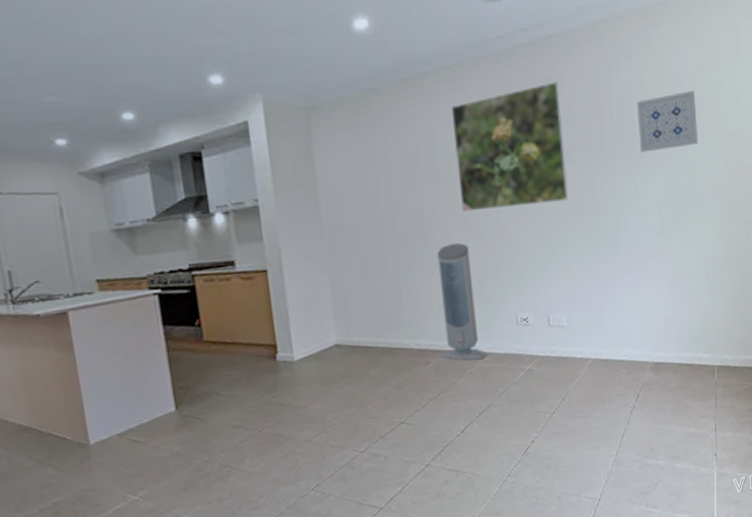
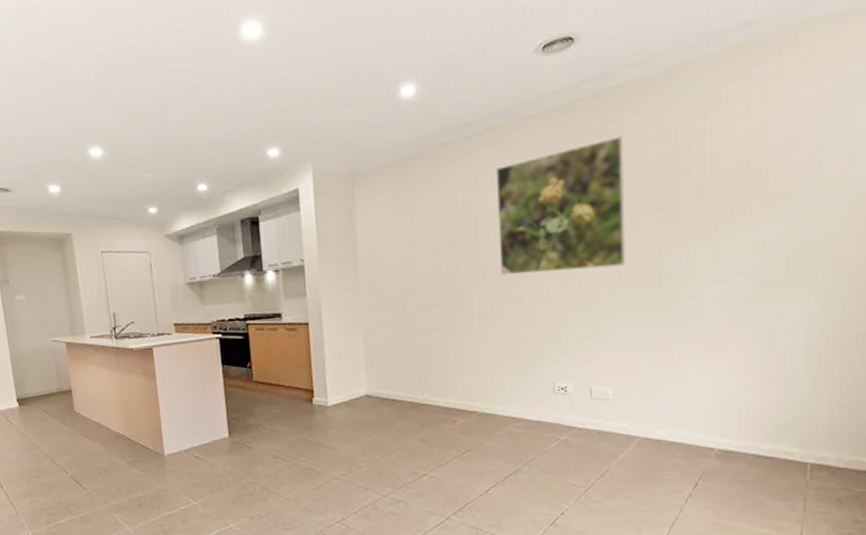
air purifier: present [437,243,488,361] -> none [469,306,518,425]
wall art: present [637,90,698,153] -> none [724,136,811,213]

